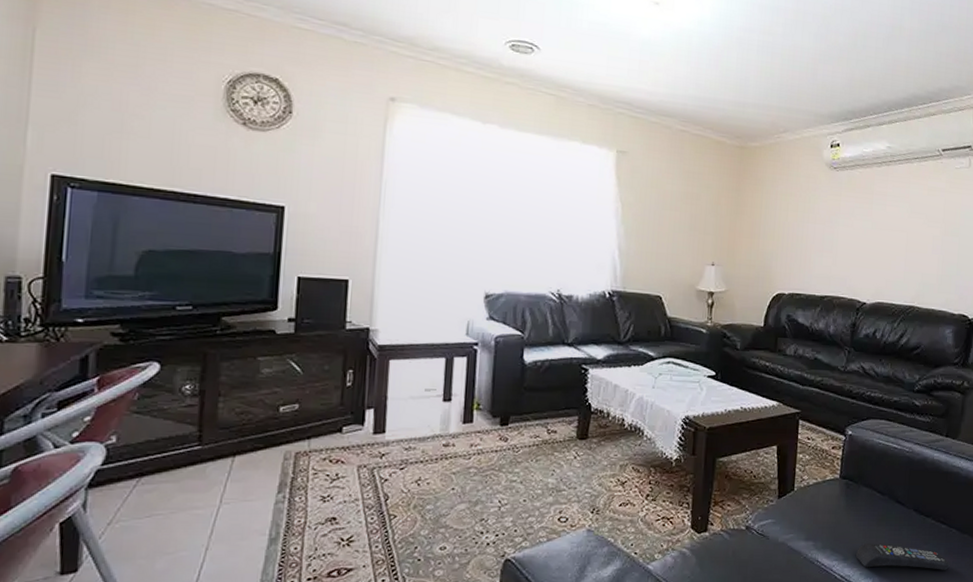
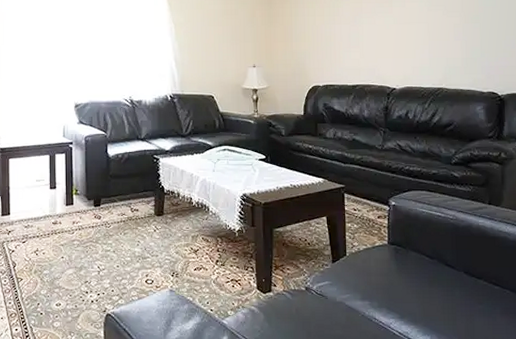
remote control: present [856,543,950,570] -> none [412,303,508,329]

